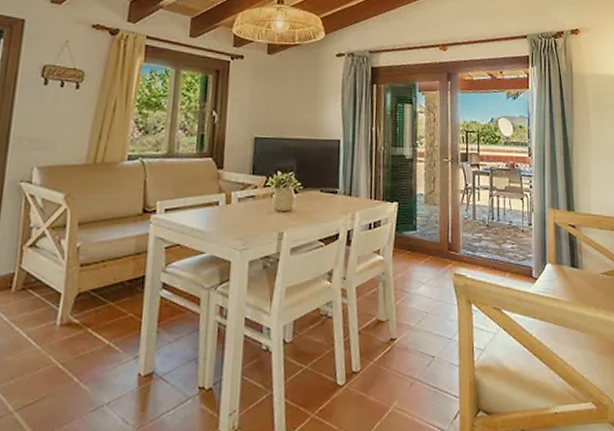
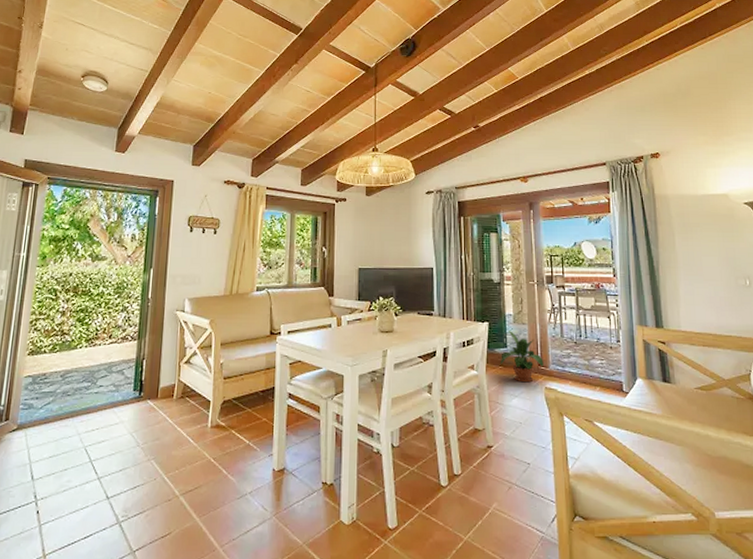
potted plant: none [408,212,454,267] -> present [499,331,544,381]

